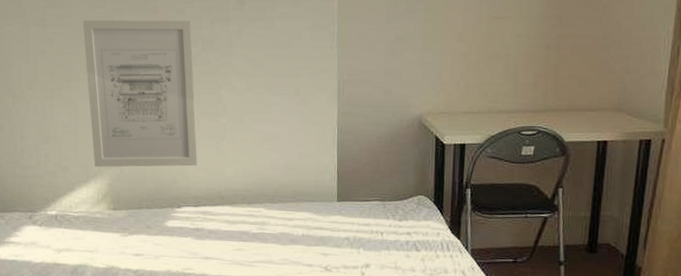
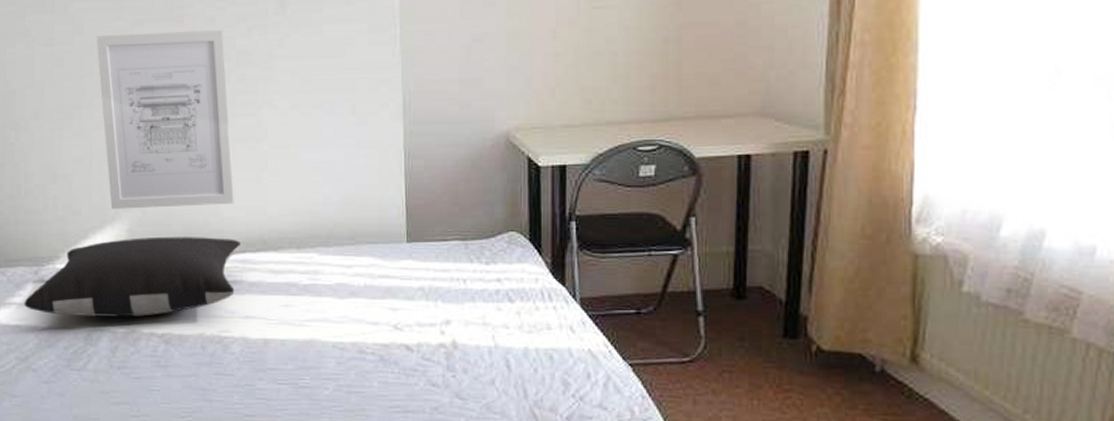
pillow: none [20,190,203,256] -> present [24,236,242,317]

